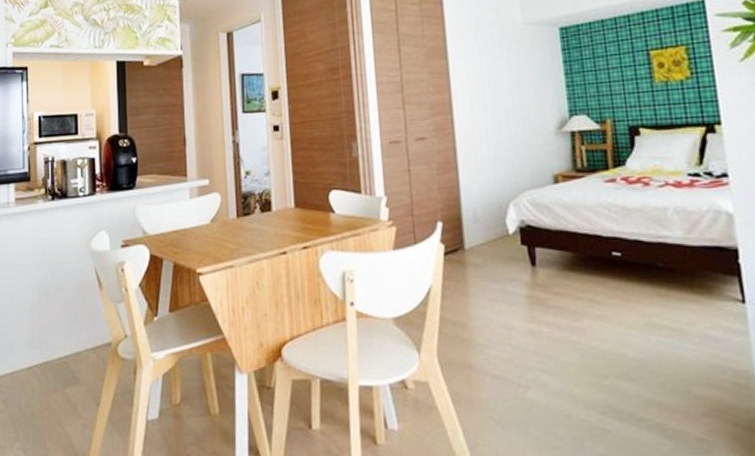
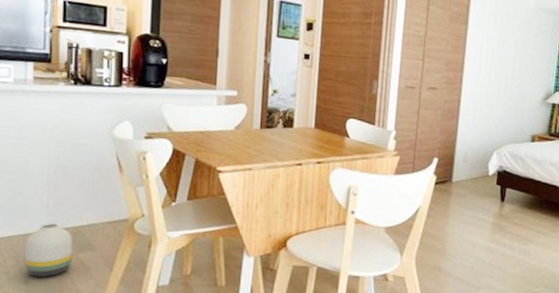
vase: none [14,356,59,422] -> present [25,223,73,278]

